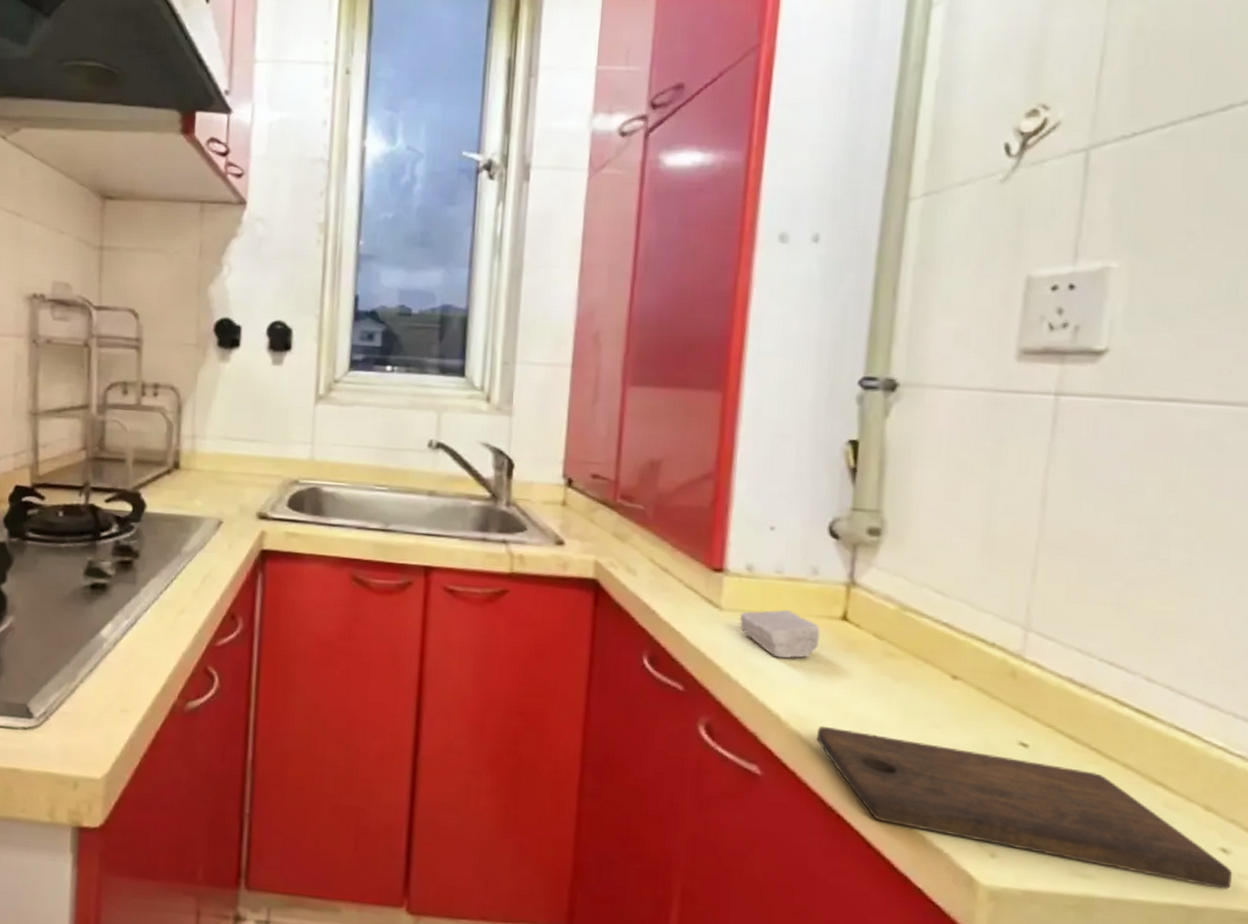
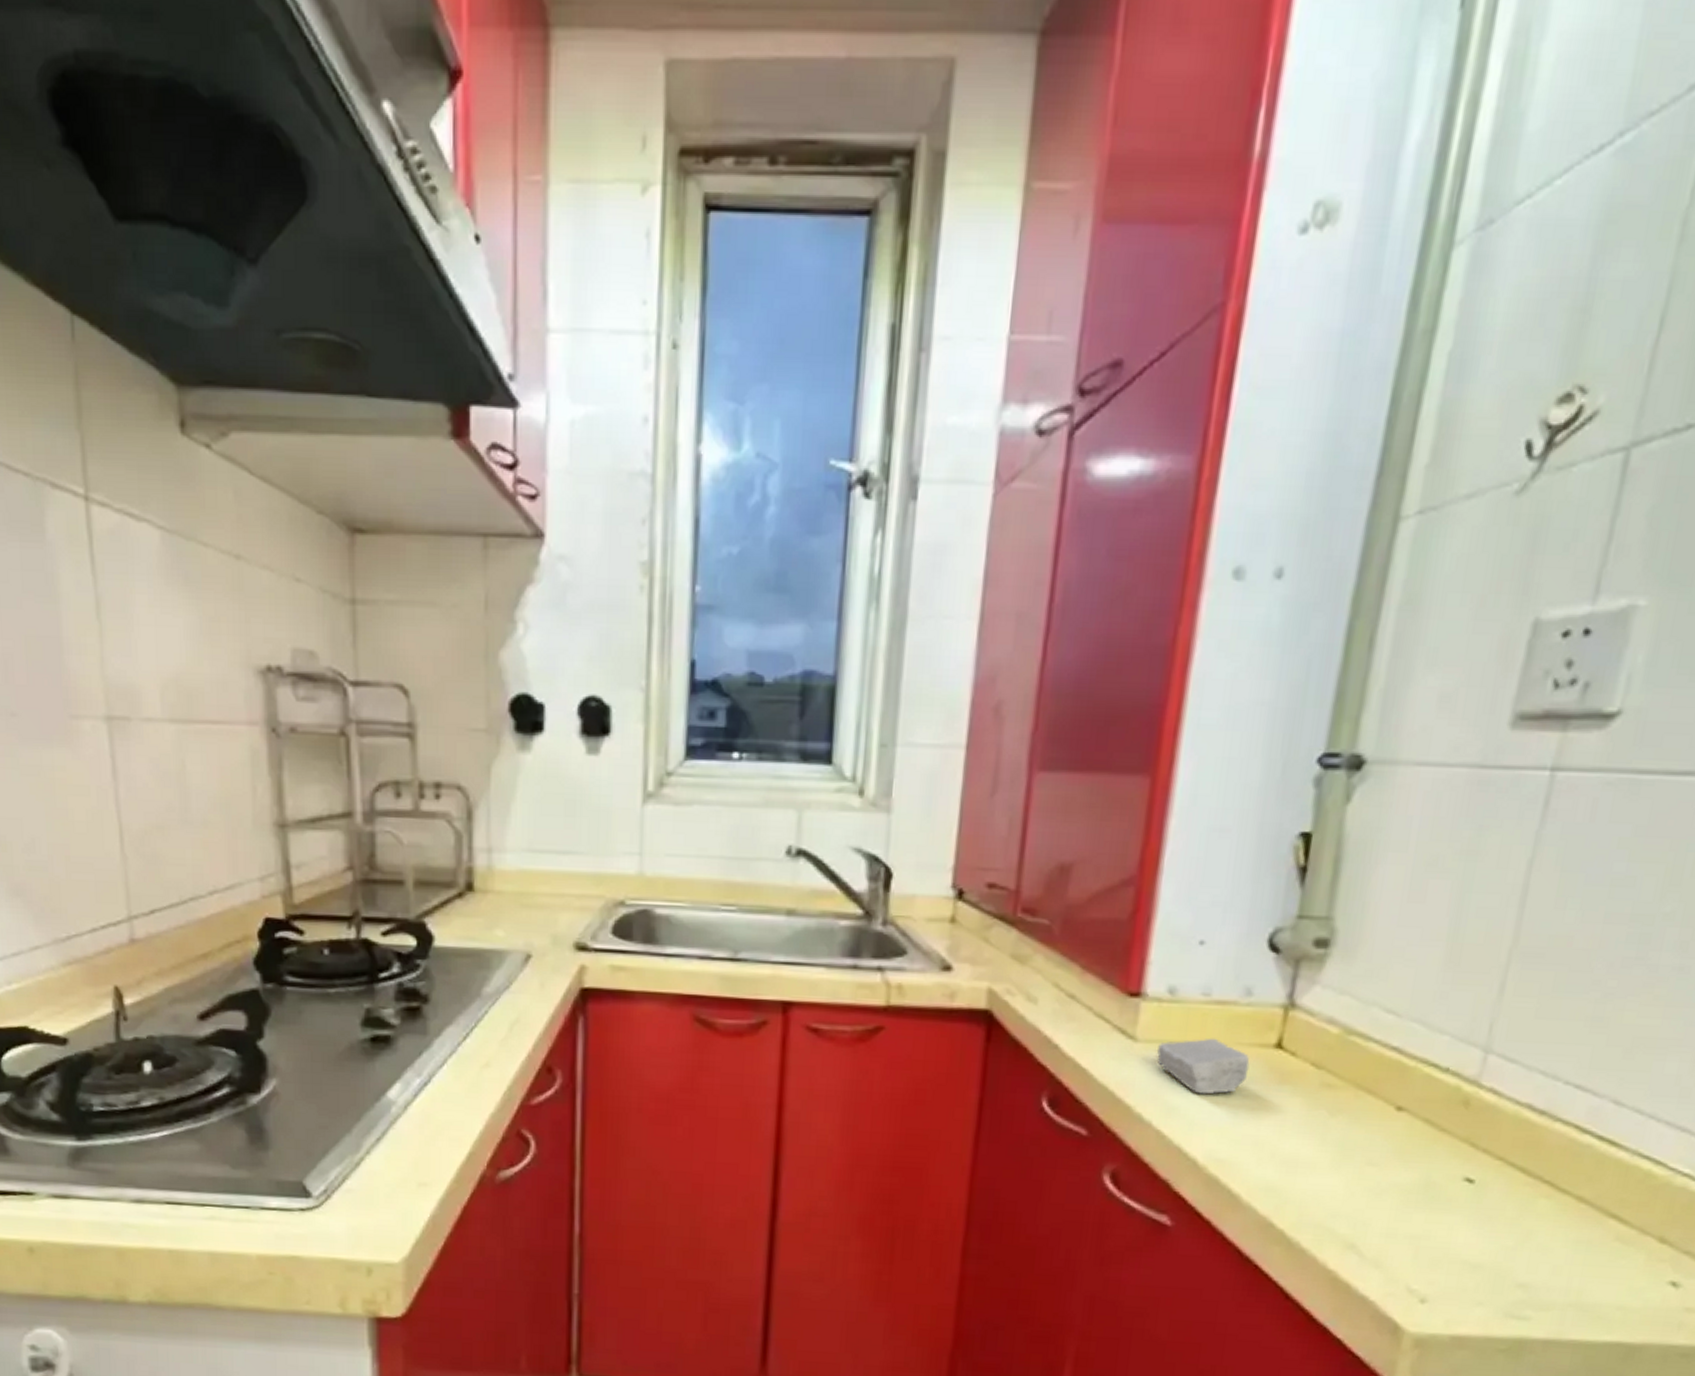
cutting board: present [816,725,1233,890] -> none [1236,1168,1680,1325]

